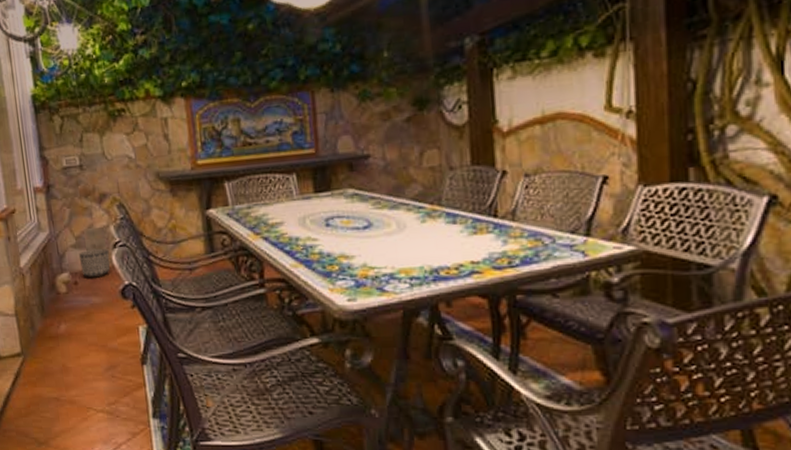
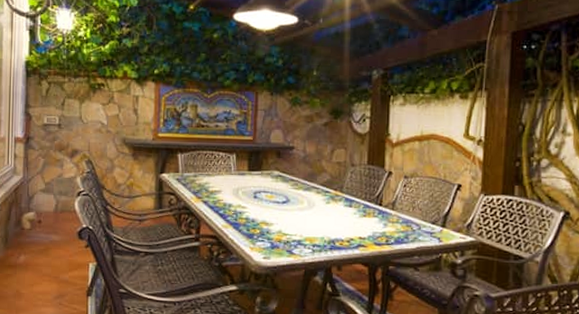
planter: present [78,248,111,278] -> none [46,194,73,219]

